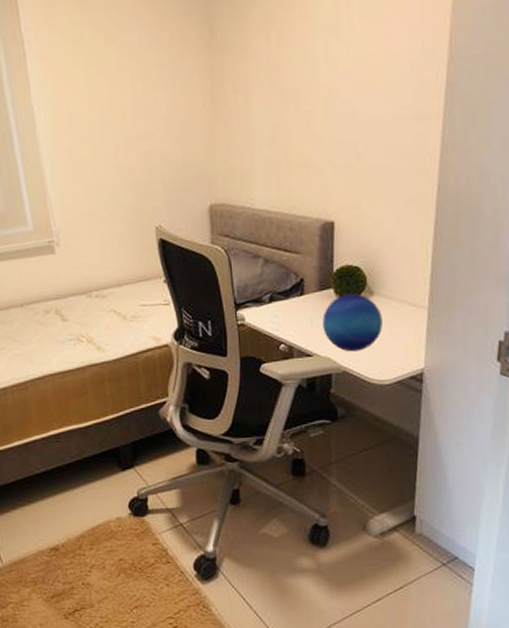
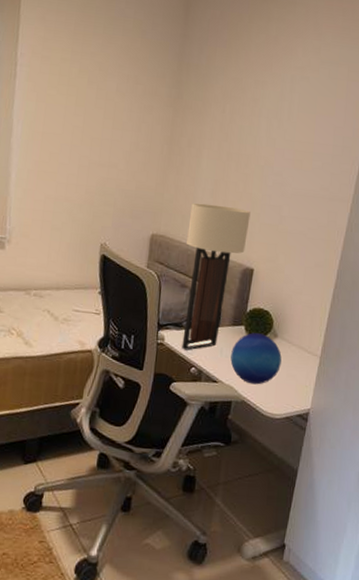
table lamp: none [249,153,321,327] -> present [182,203,251,351]

